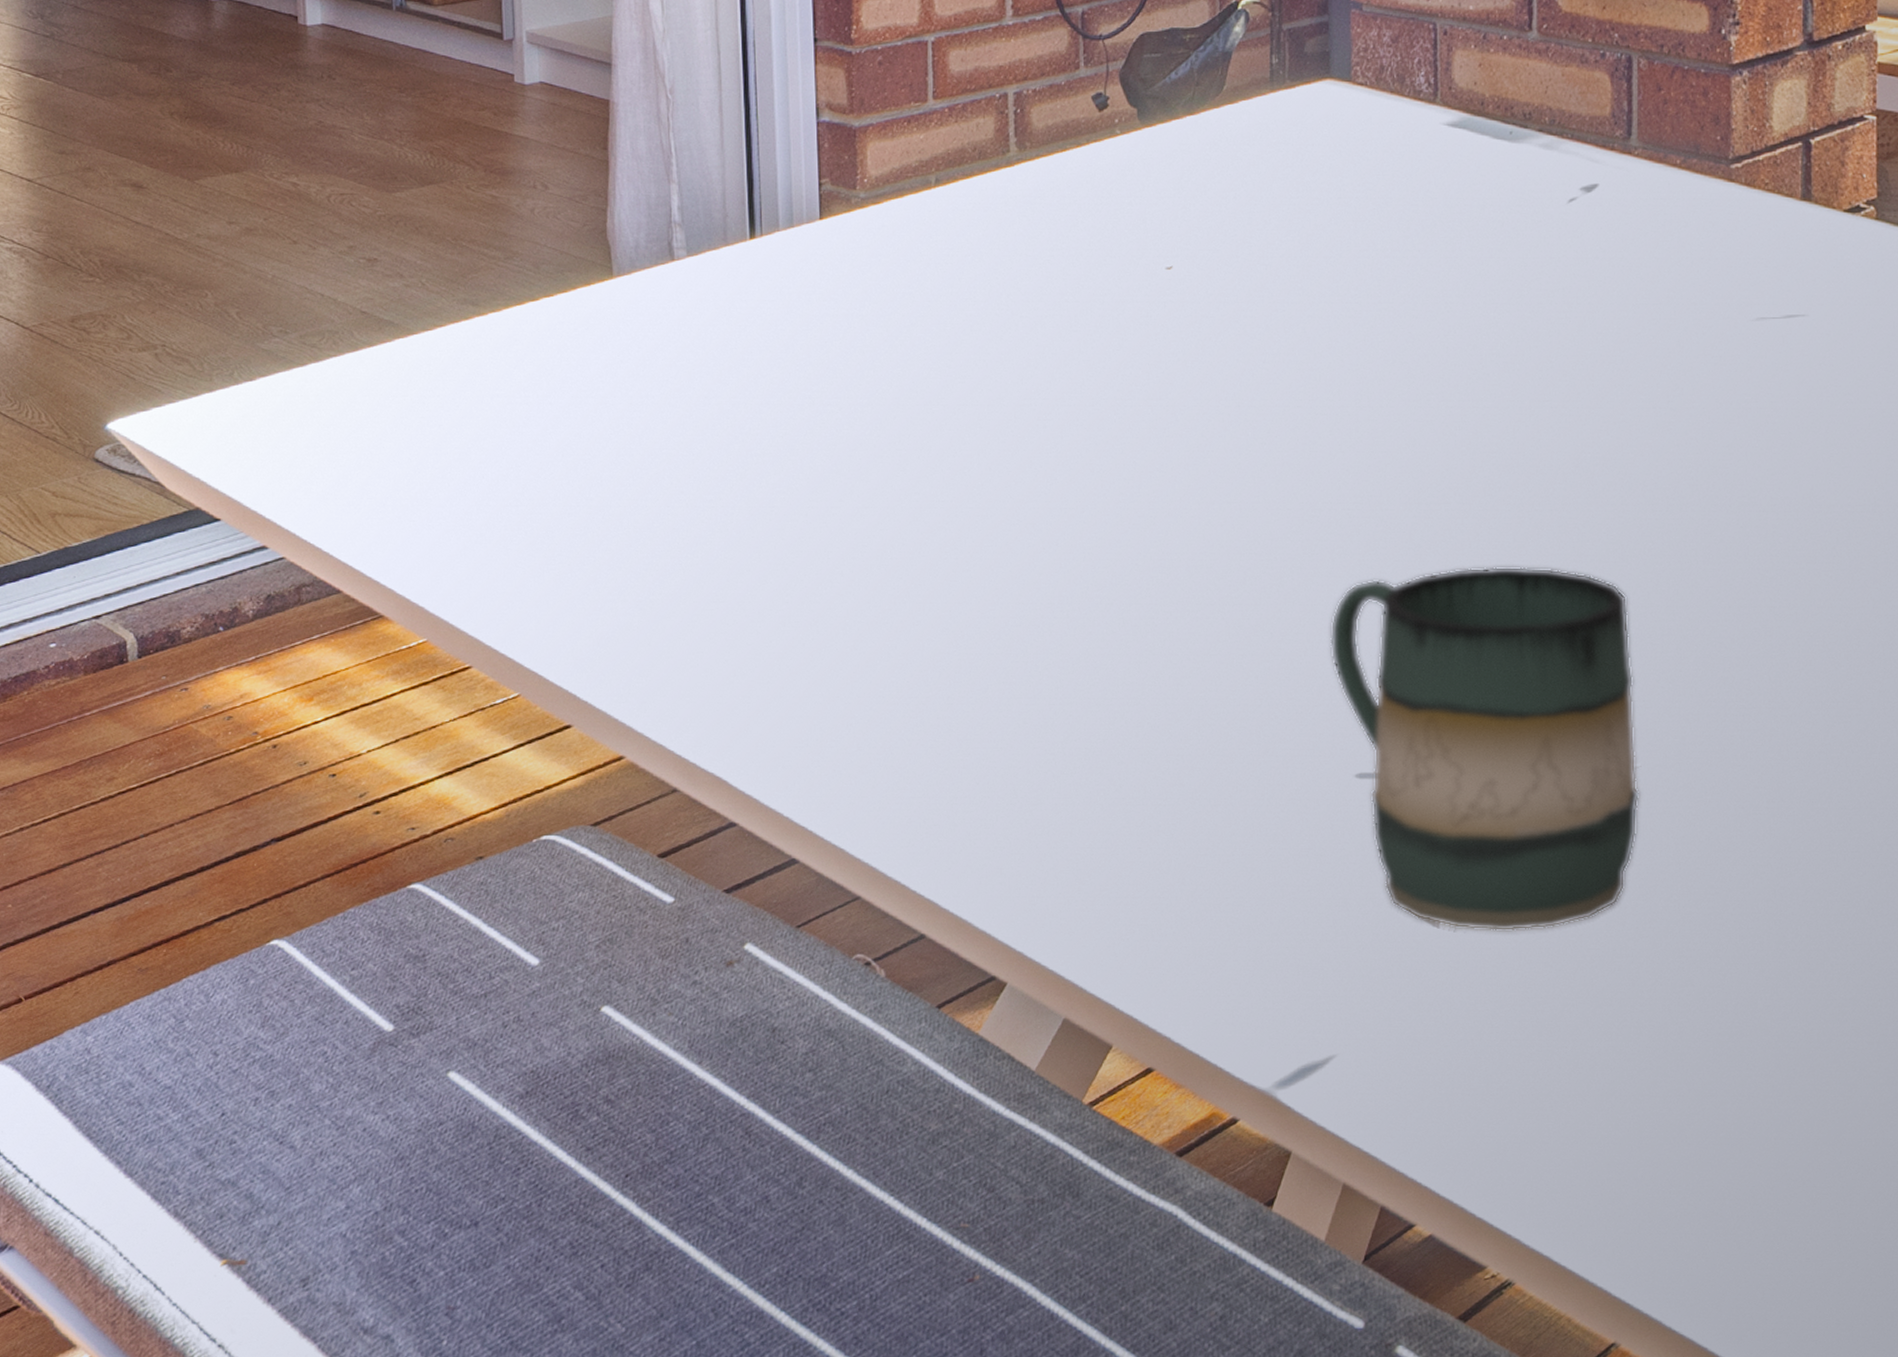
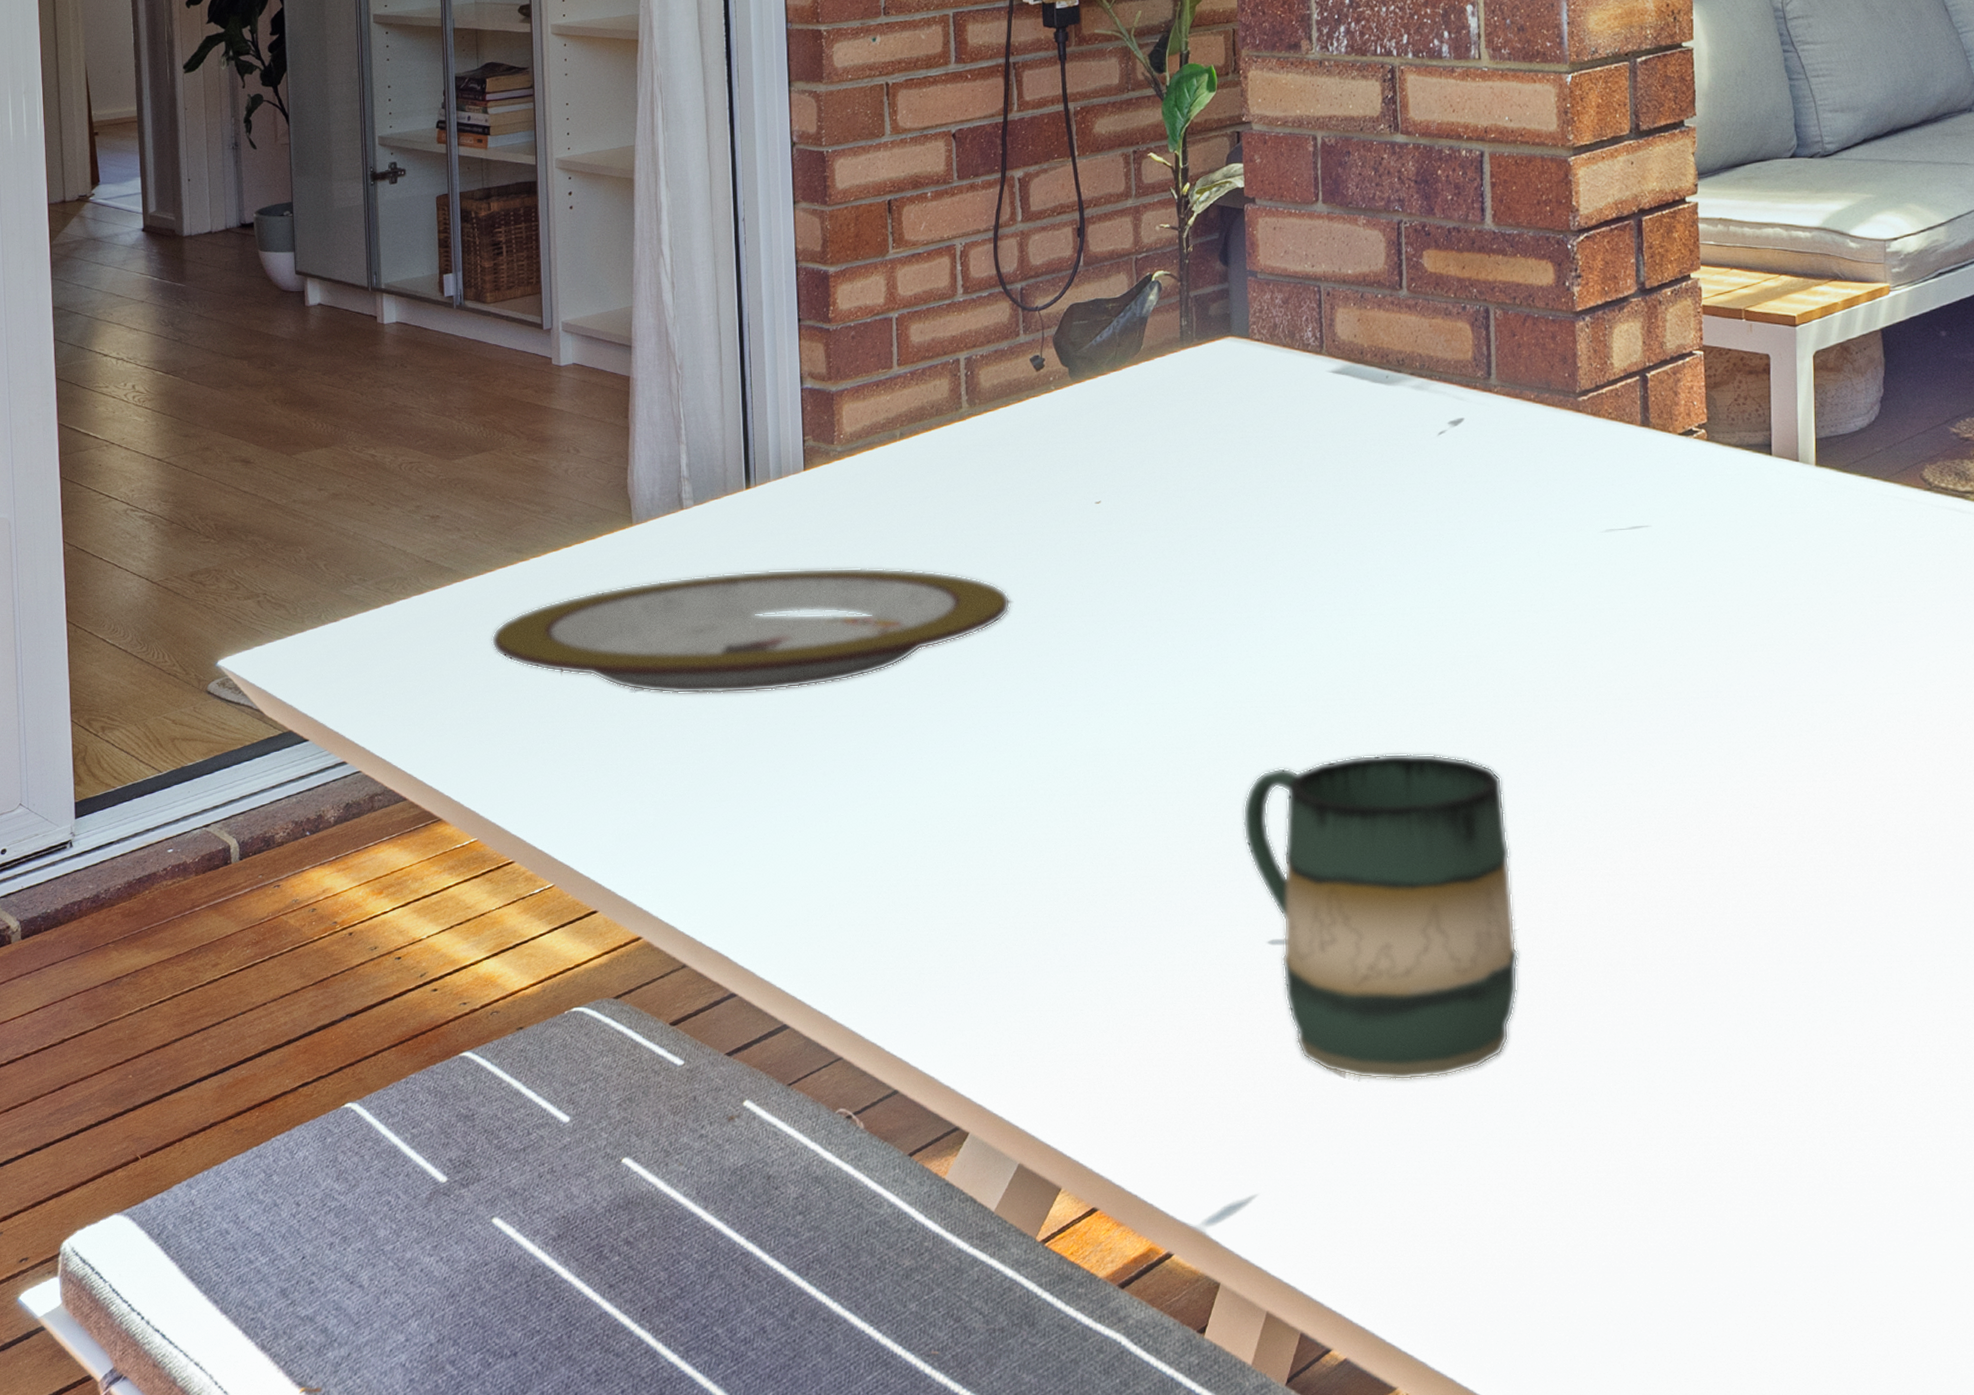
plate: none [442,335,1064,478] -> present [491,567,1011,694]

